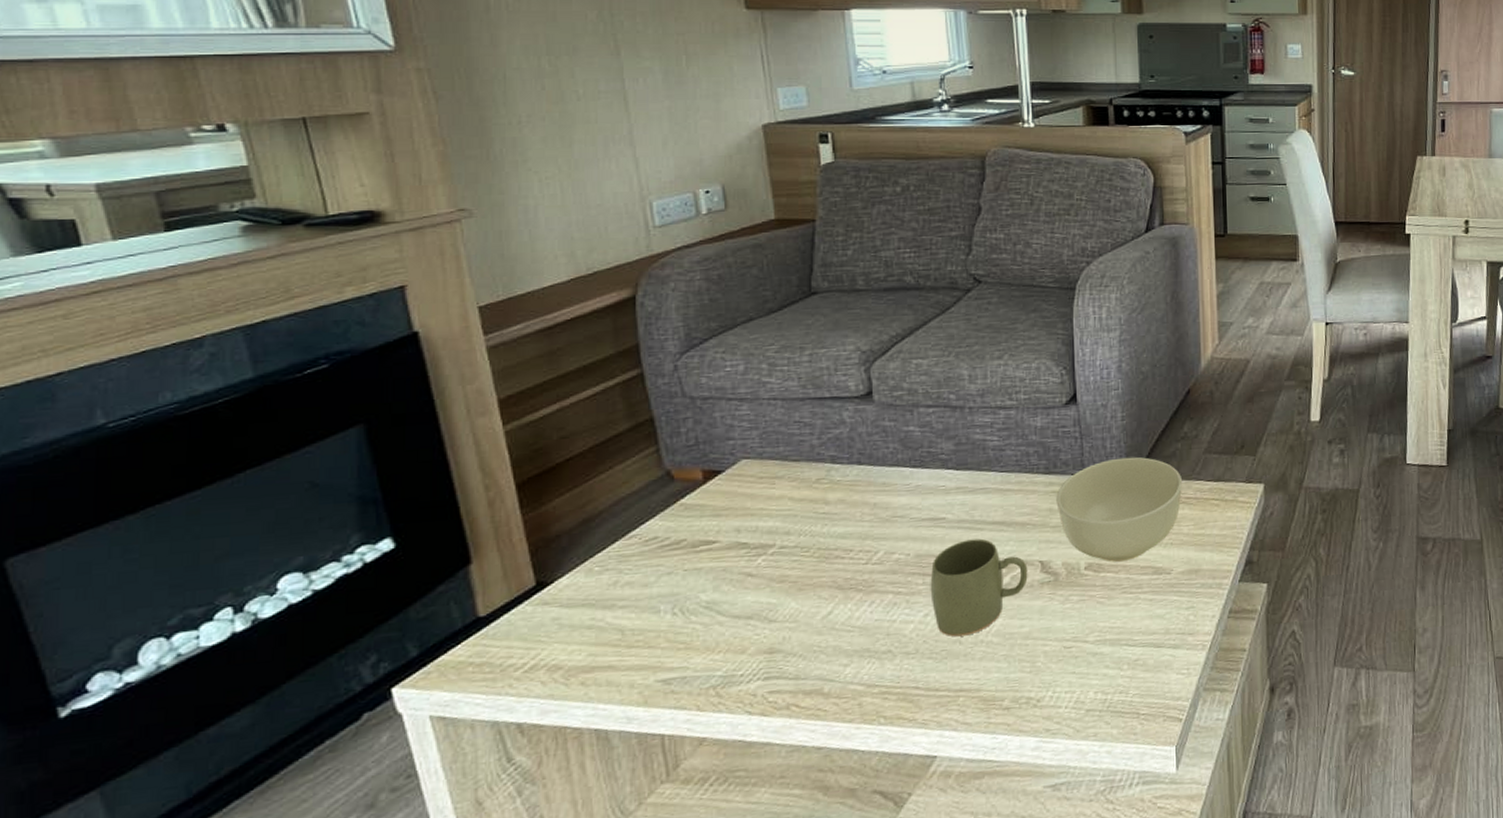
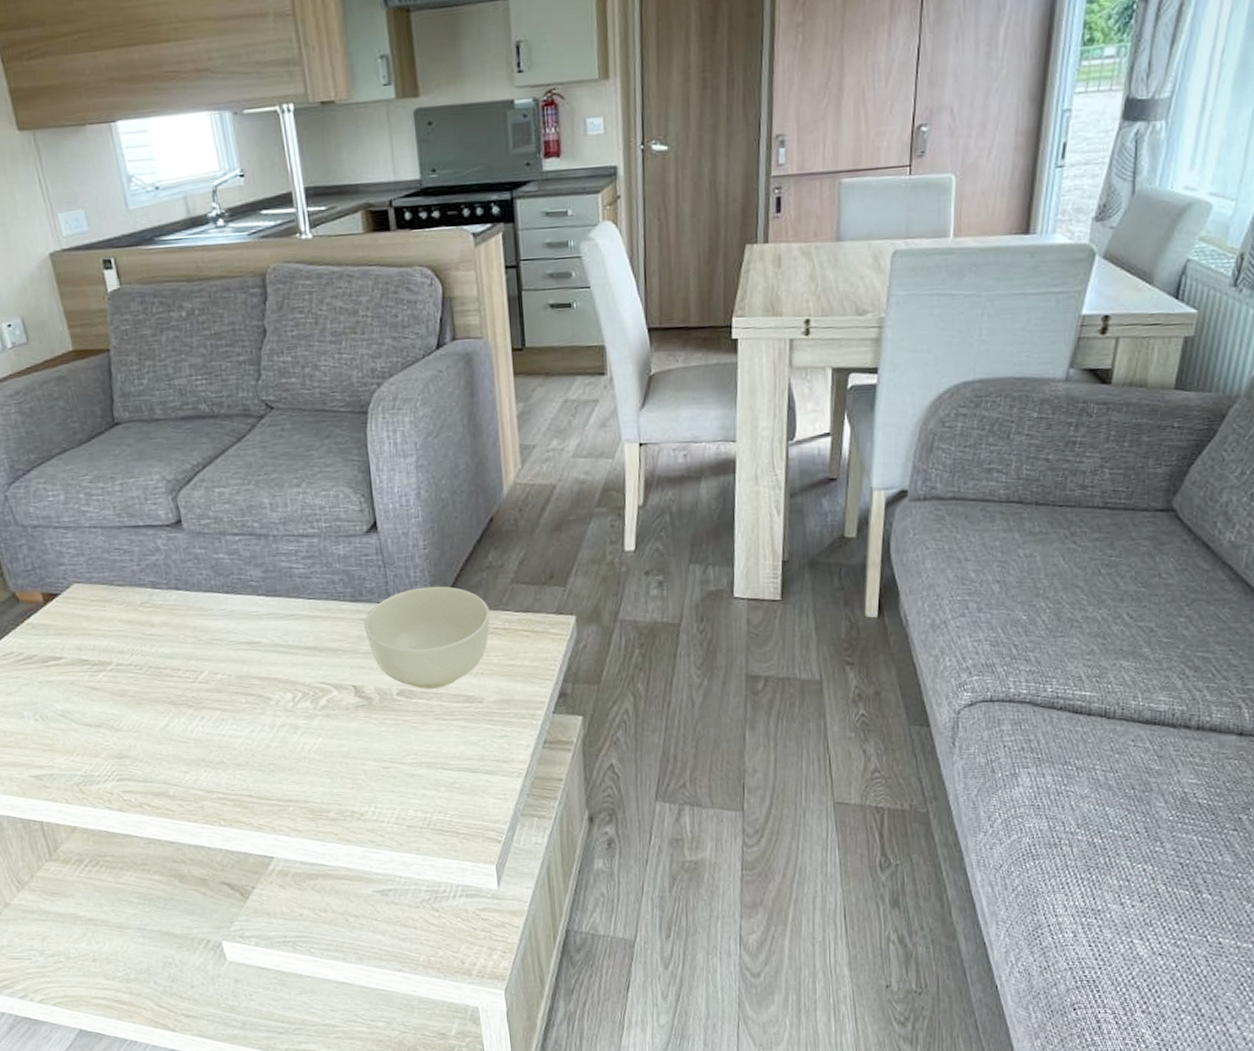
mug: present [930,538,1028,637] -> none [252,662,343,753]

